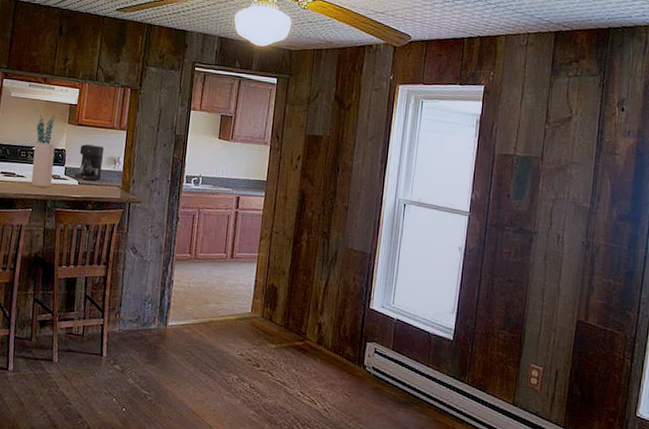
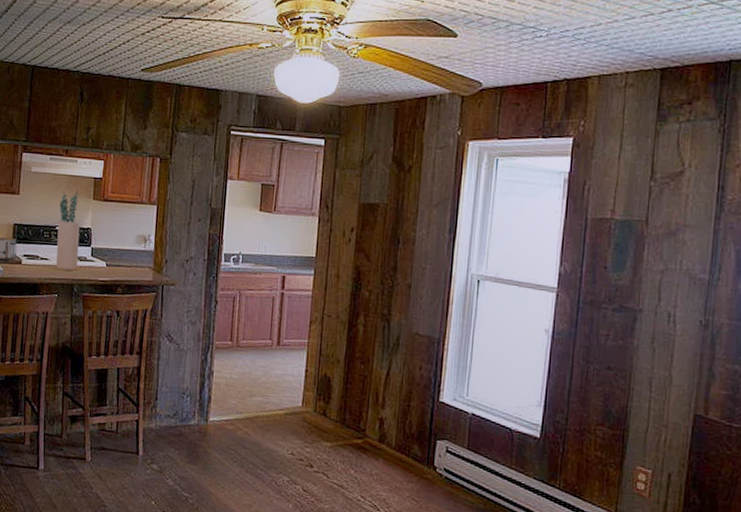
coffee maker: present [74,144,104,181] -> none [102,222,132,262]

